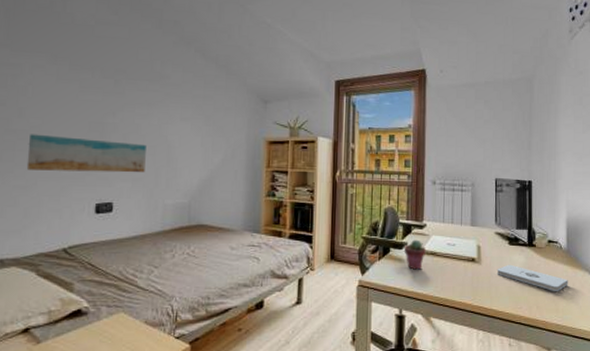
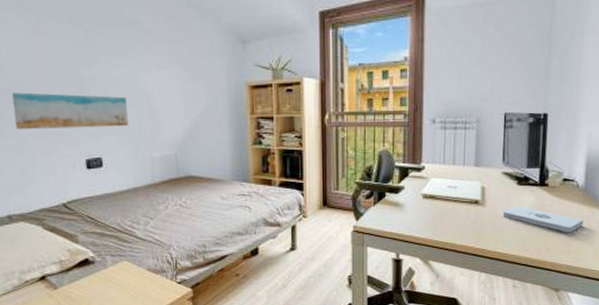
potted succulent: present [404,239,427,270] -> none [400,183,425,214]

